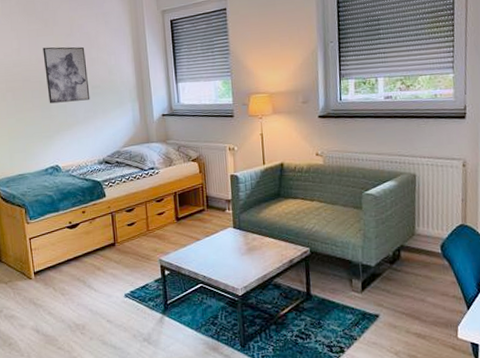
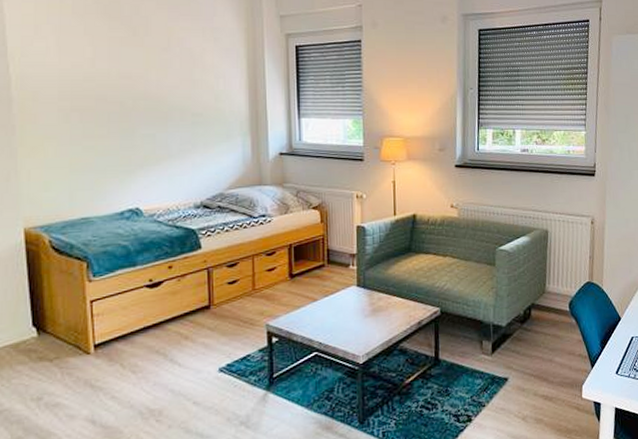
wall art: present [43,46,90,104] -> none [127,60,188,131]

